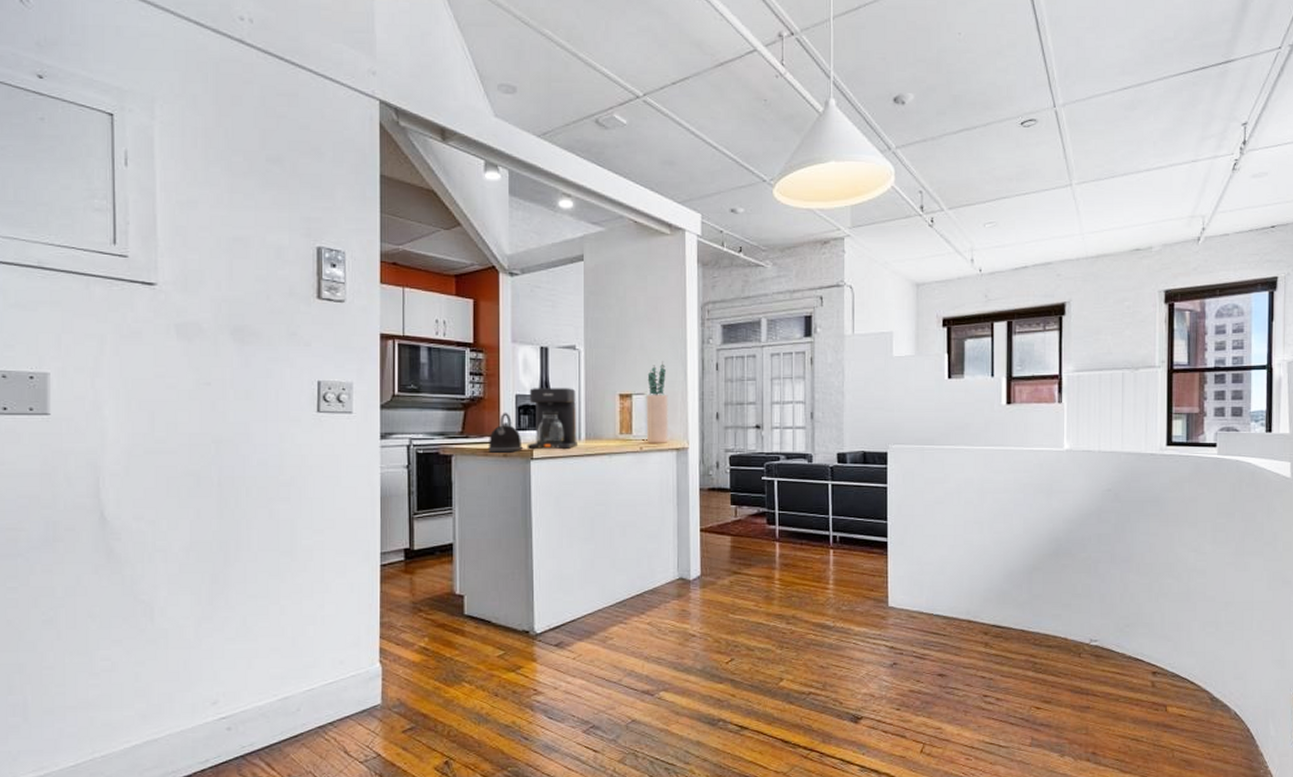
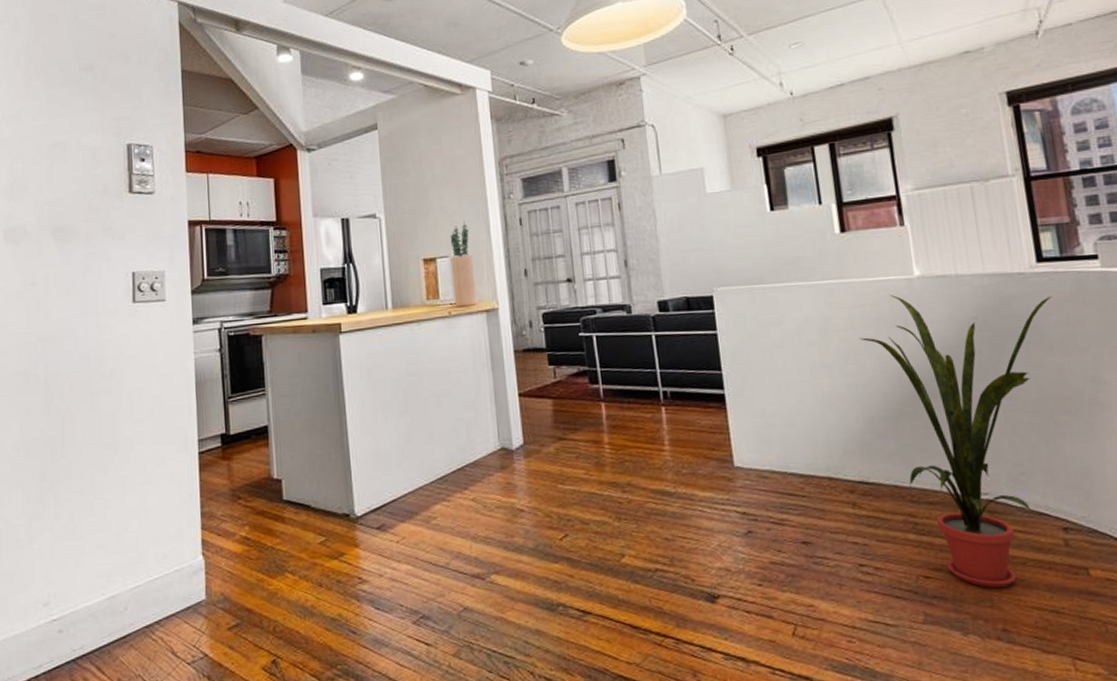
kettle: present [488,412,523,453] -> none [296,287,331,330]
coffee maker: present [527,388,579,450] -> none [333,257,386,324]
house plant: none [1010,463,1174,719] -> present [859,294,1052,589]

